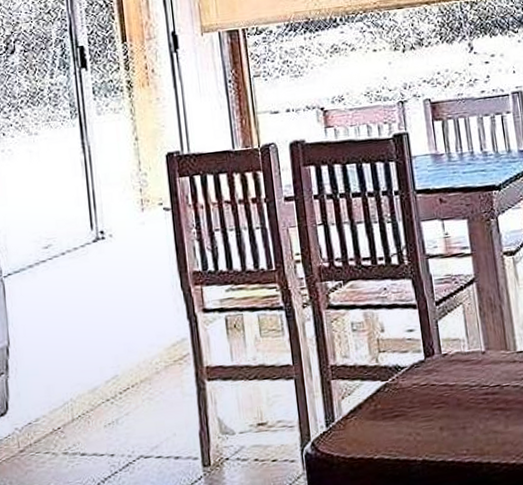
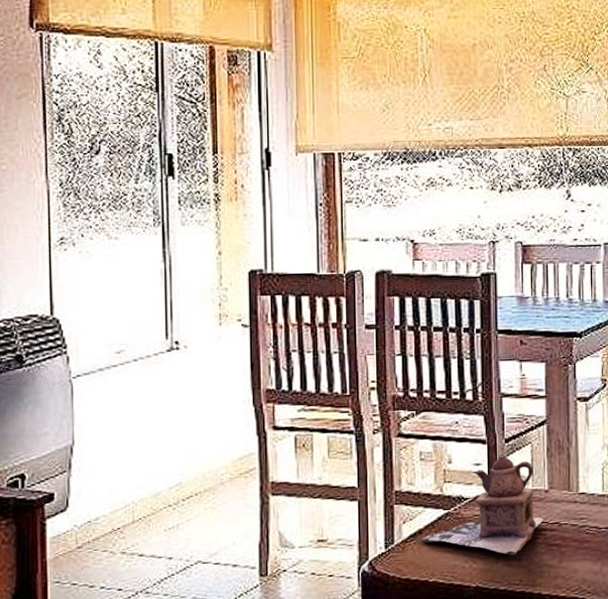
teapot: none [361,319,484,424] -> present [420,456,544,556]

